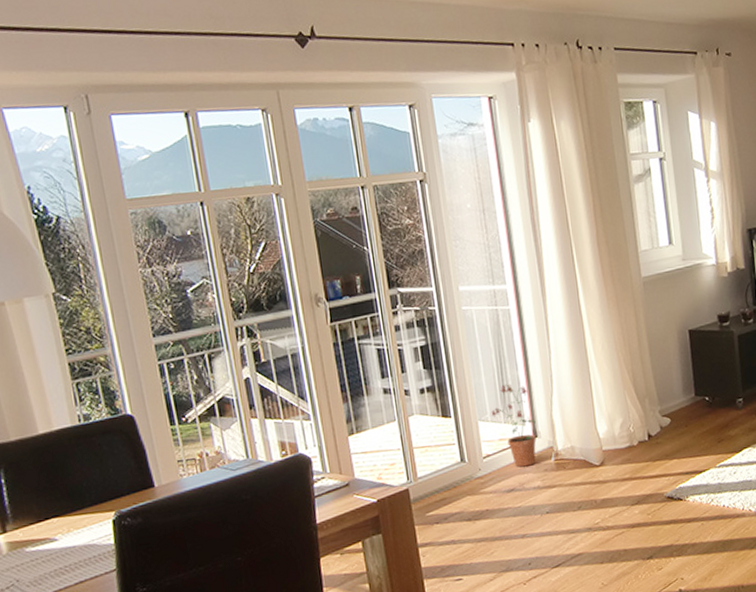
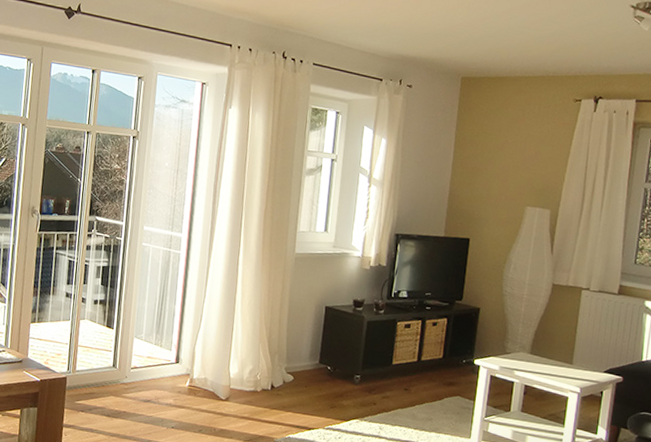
potted plant: present [491,384,537,468] -> none [145,313,180,385]

